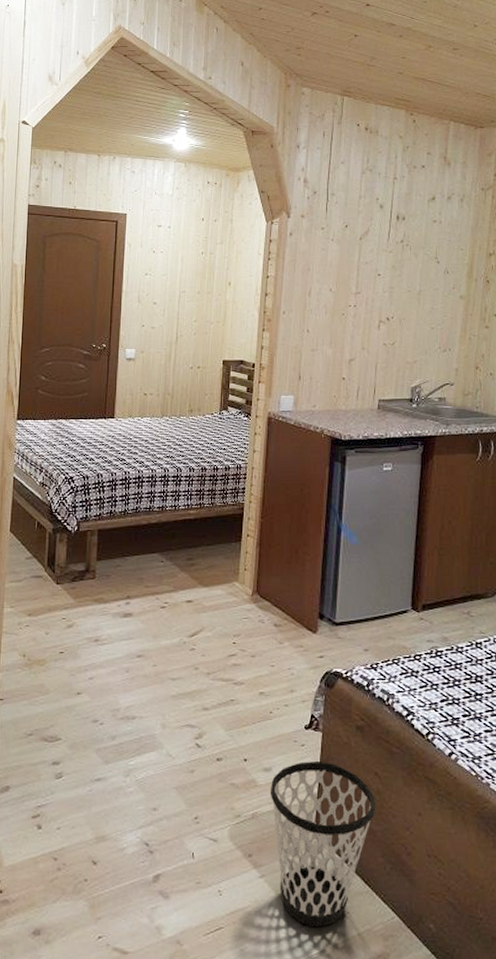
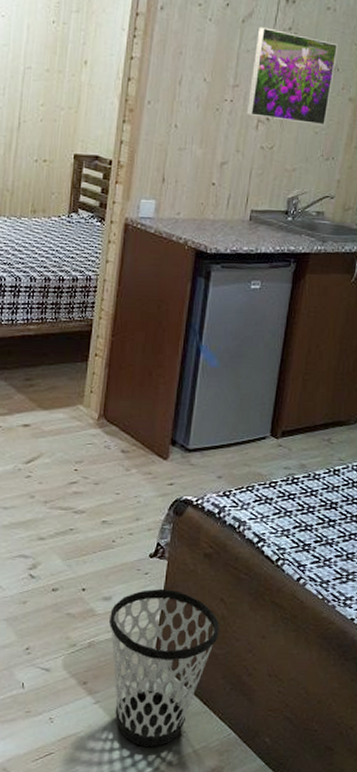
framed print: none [368,242,446,321] -> present [246,27,338,126]

